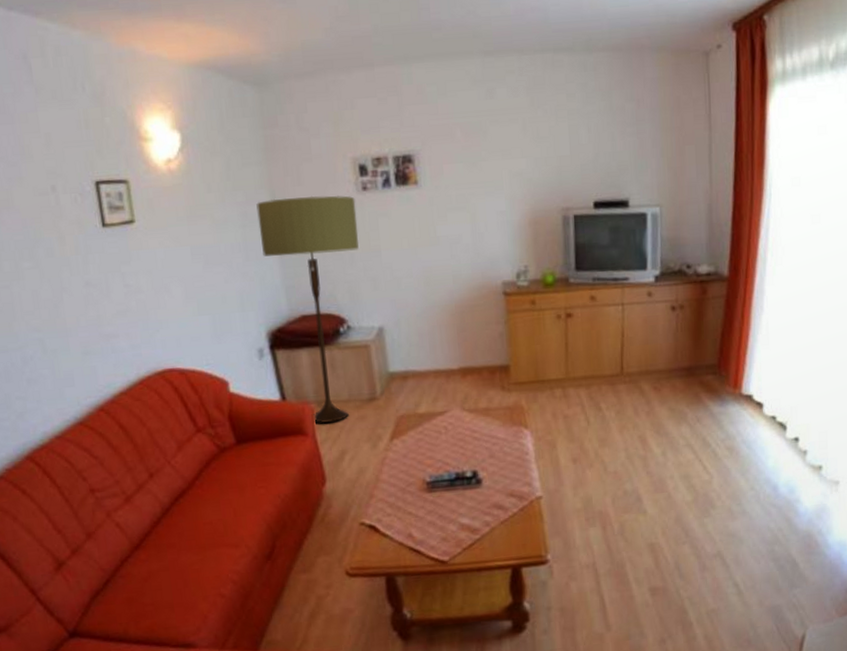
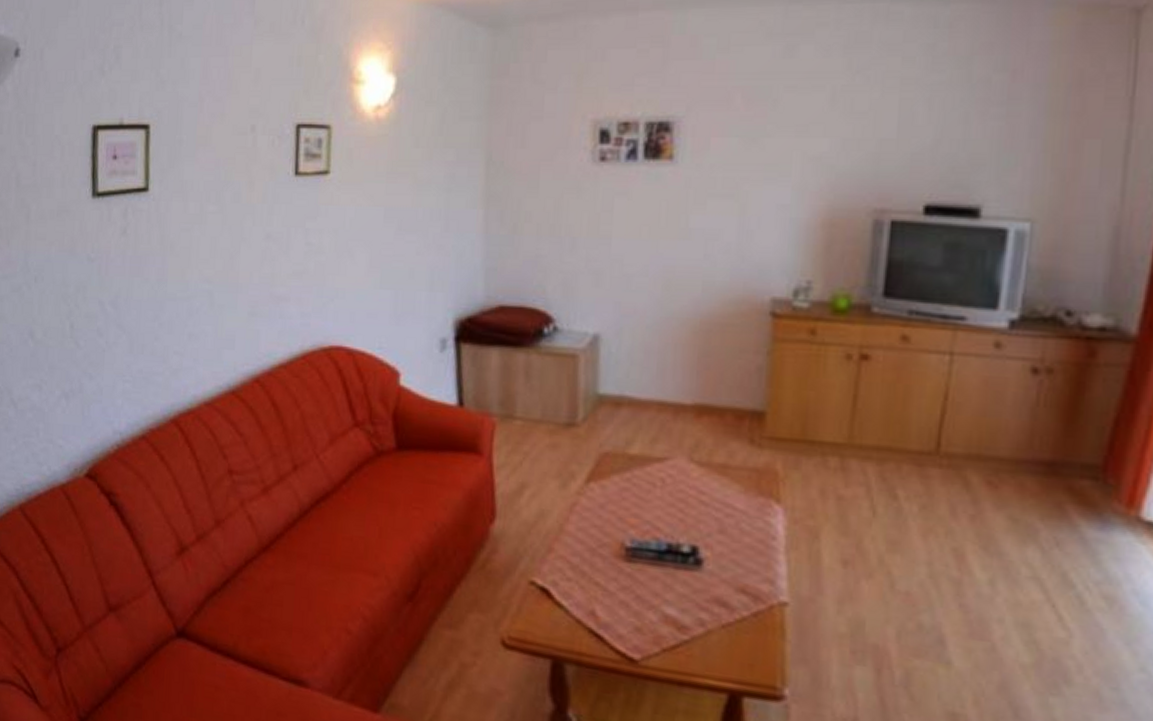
floor lamp: present [256,195,359,424] -> none [466,161,589,445]

